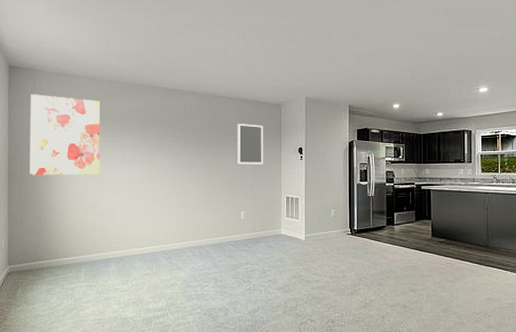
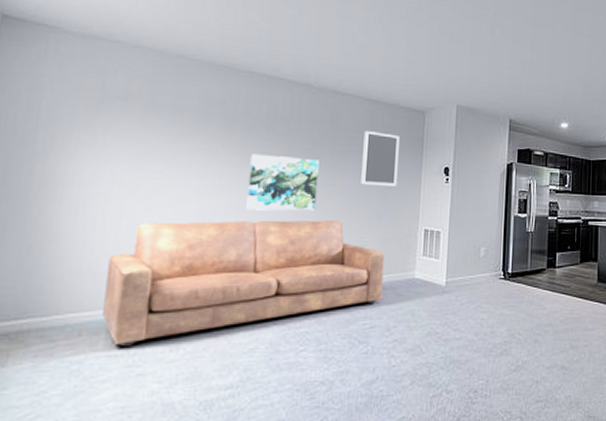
wall art: present [30,94,101,175] -> none [20,61,159,188]
sofa: none [82,192,258,281] -> present [102,220,385,348]
wall art: none [161,146,207,187] -> present [246,153,319,211]

